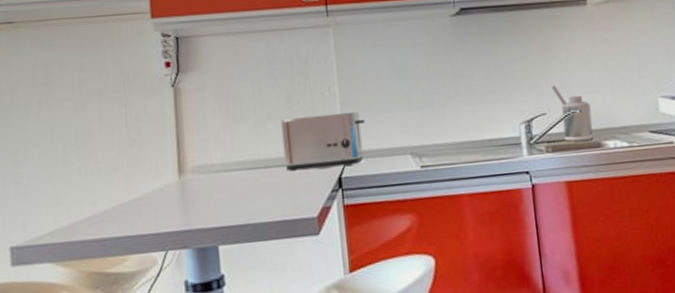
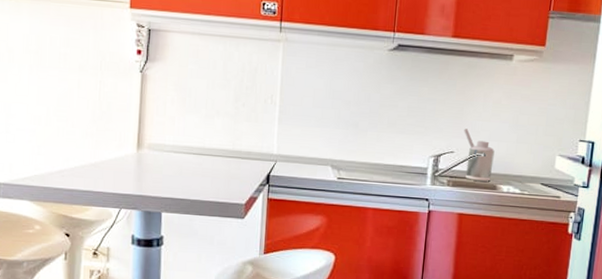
toaster: present [281,111,365,173] -> none [225,117,297,167]

